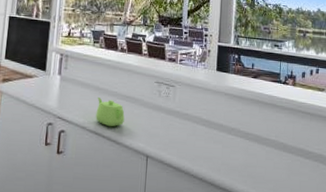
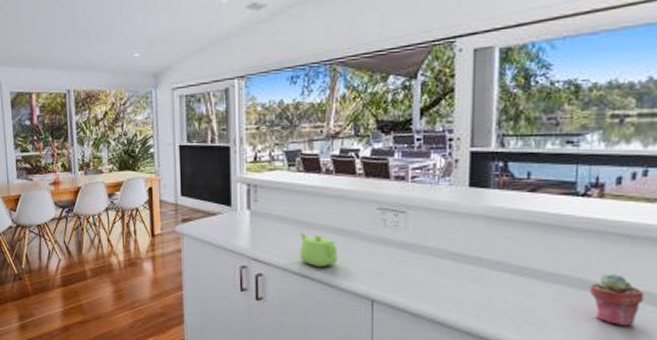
potted succulent: none [287,140,318,180] -> present [589,274,644,327]

